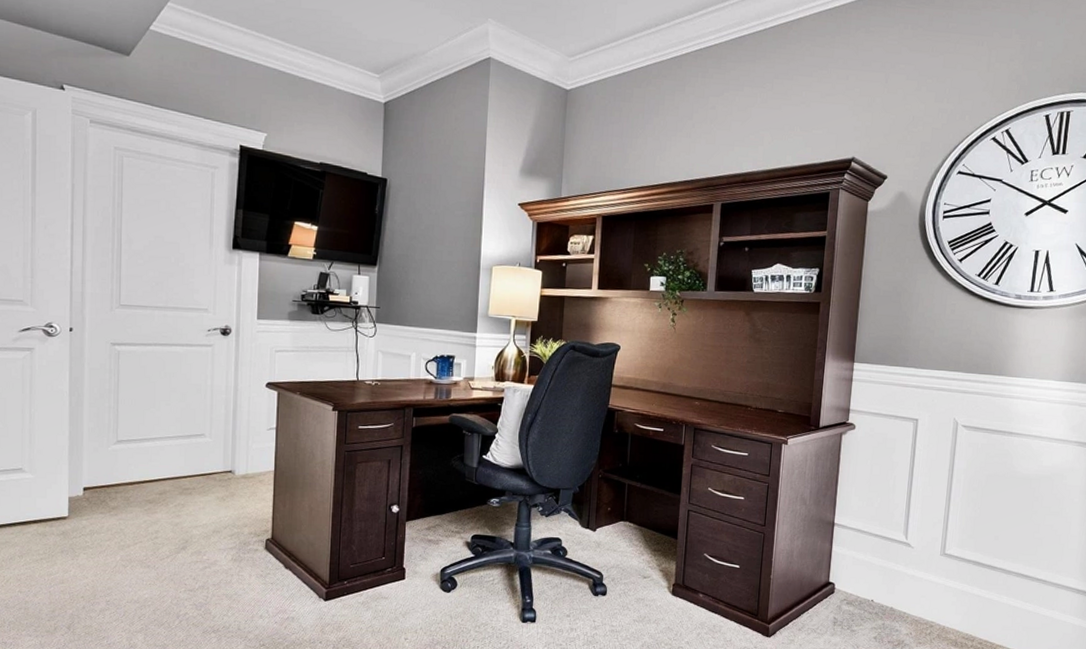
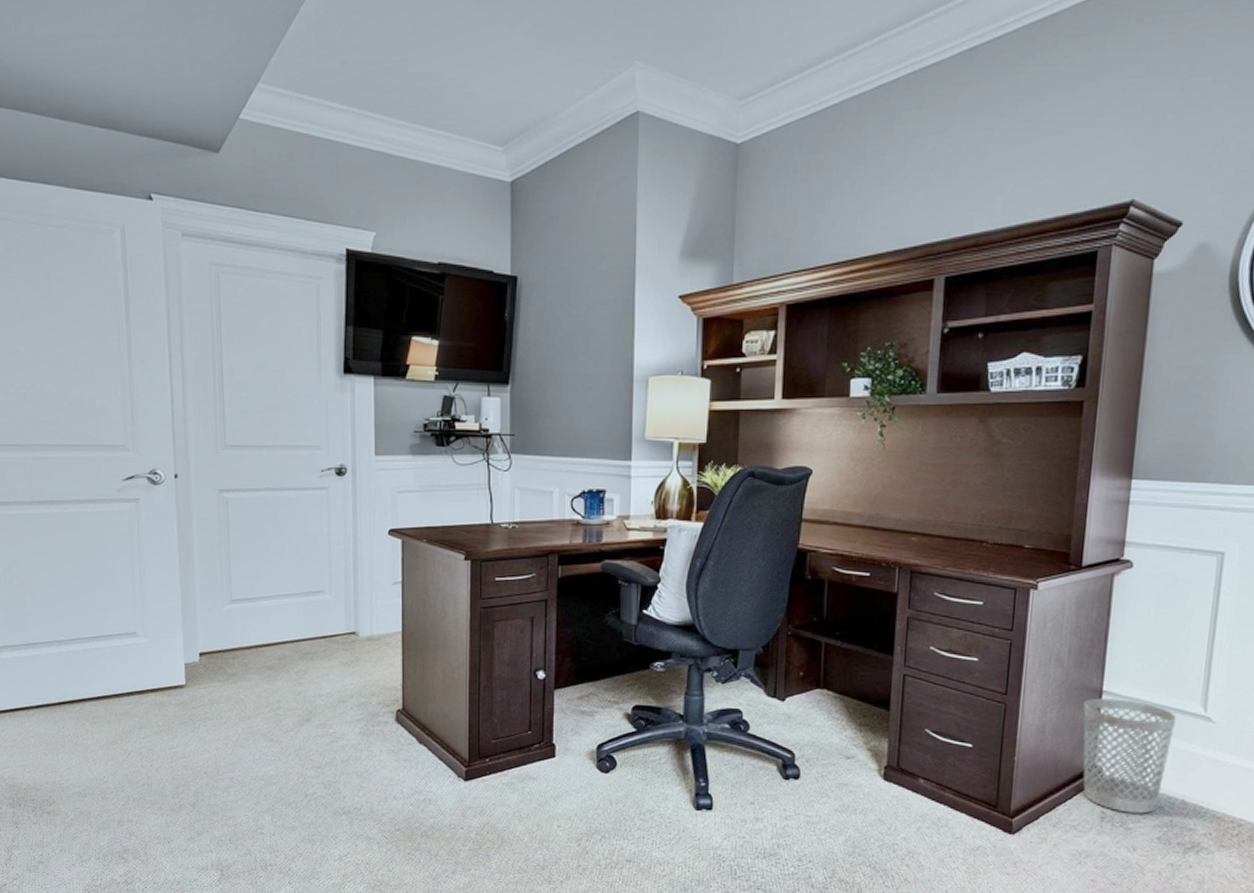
wastebasket: none [820,529,887,619] -> present [1083,698,1177,814]

